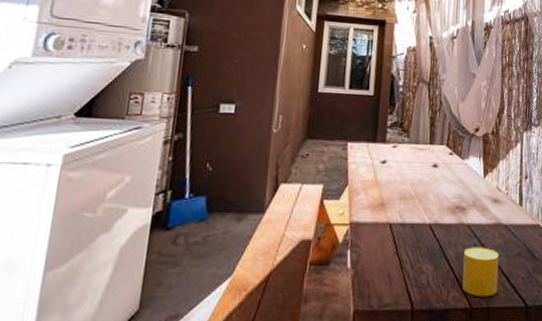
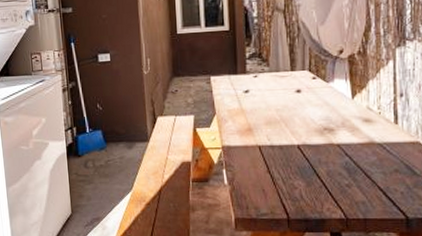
cup: present [462,247,499,297] -> none [336,164,374,210]

